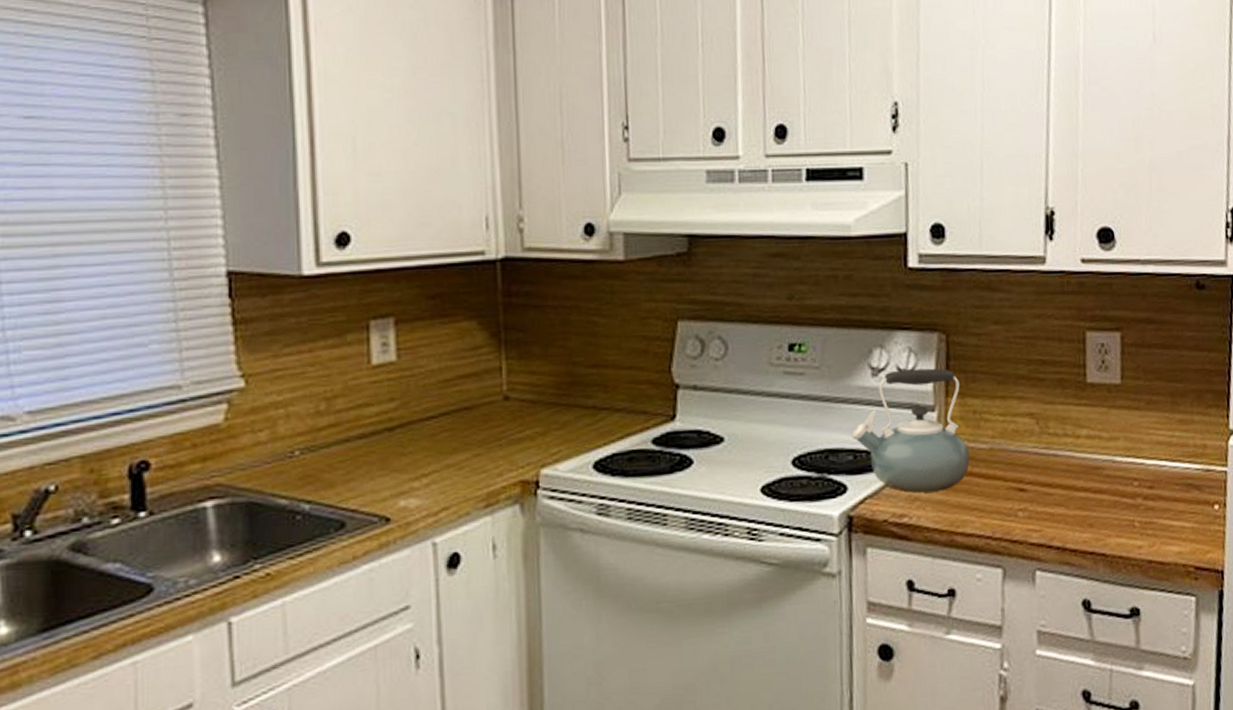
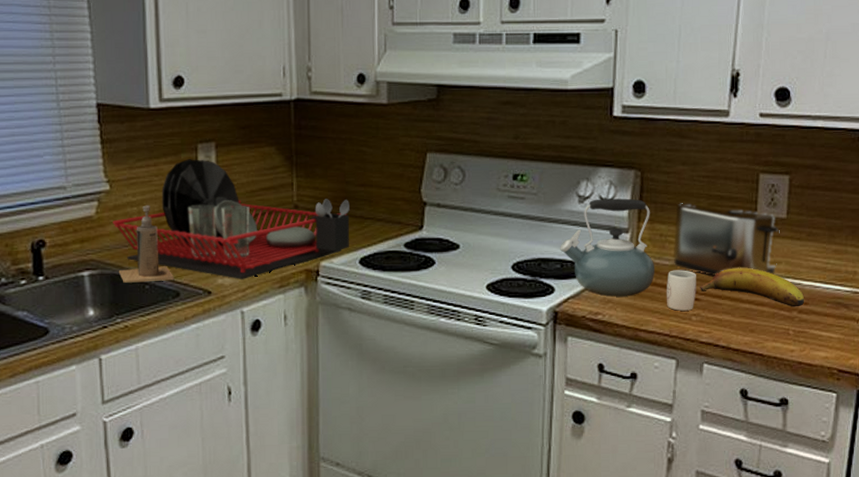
dish rack: none [249,340,580,500] -> present [113,159,350,279]
soap dispenser: none [257,405,338,514] -> present [118,205,175,283]
mug: none [984,454,1022,506] -> present [666,270,697,311]
toaster: none [990,371,1115,459] -> present [673,203,780,276]
fruit: none [1025,446,1150,493] -> present [700,267,805,307]

